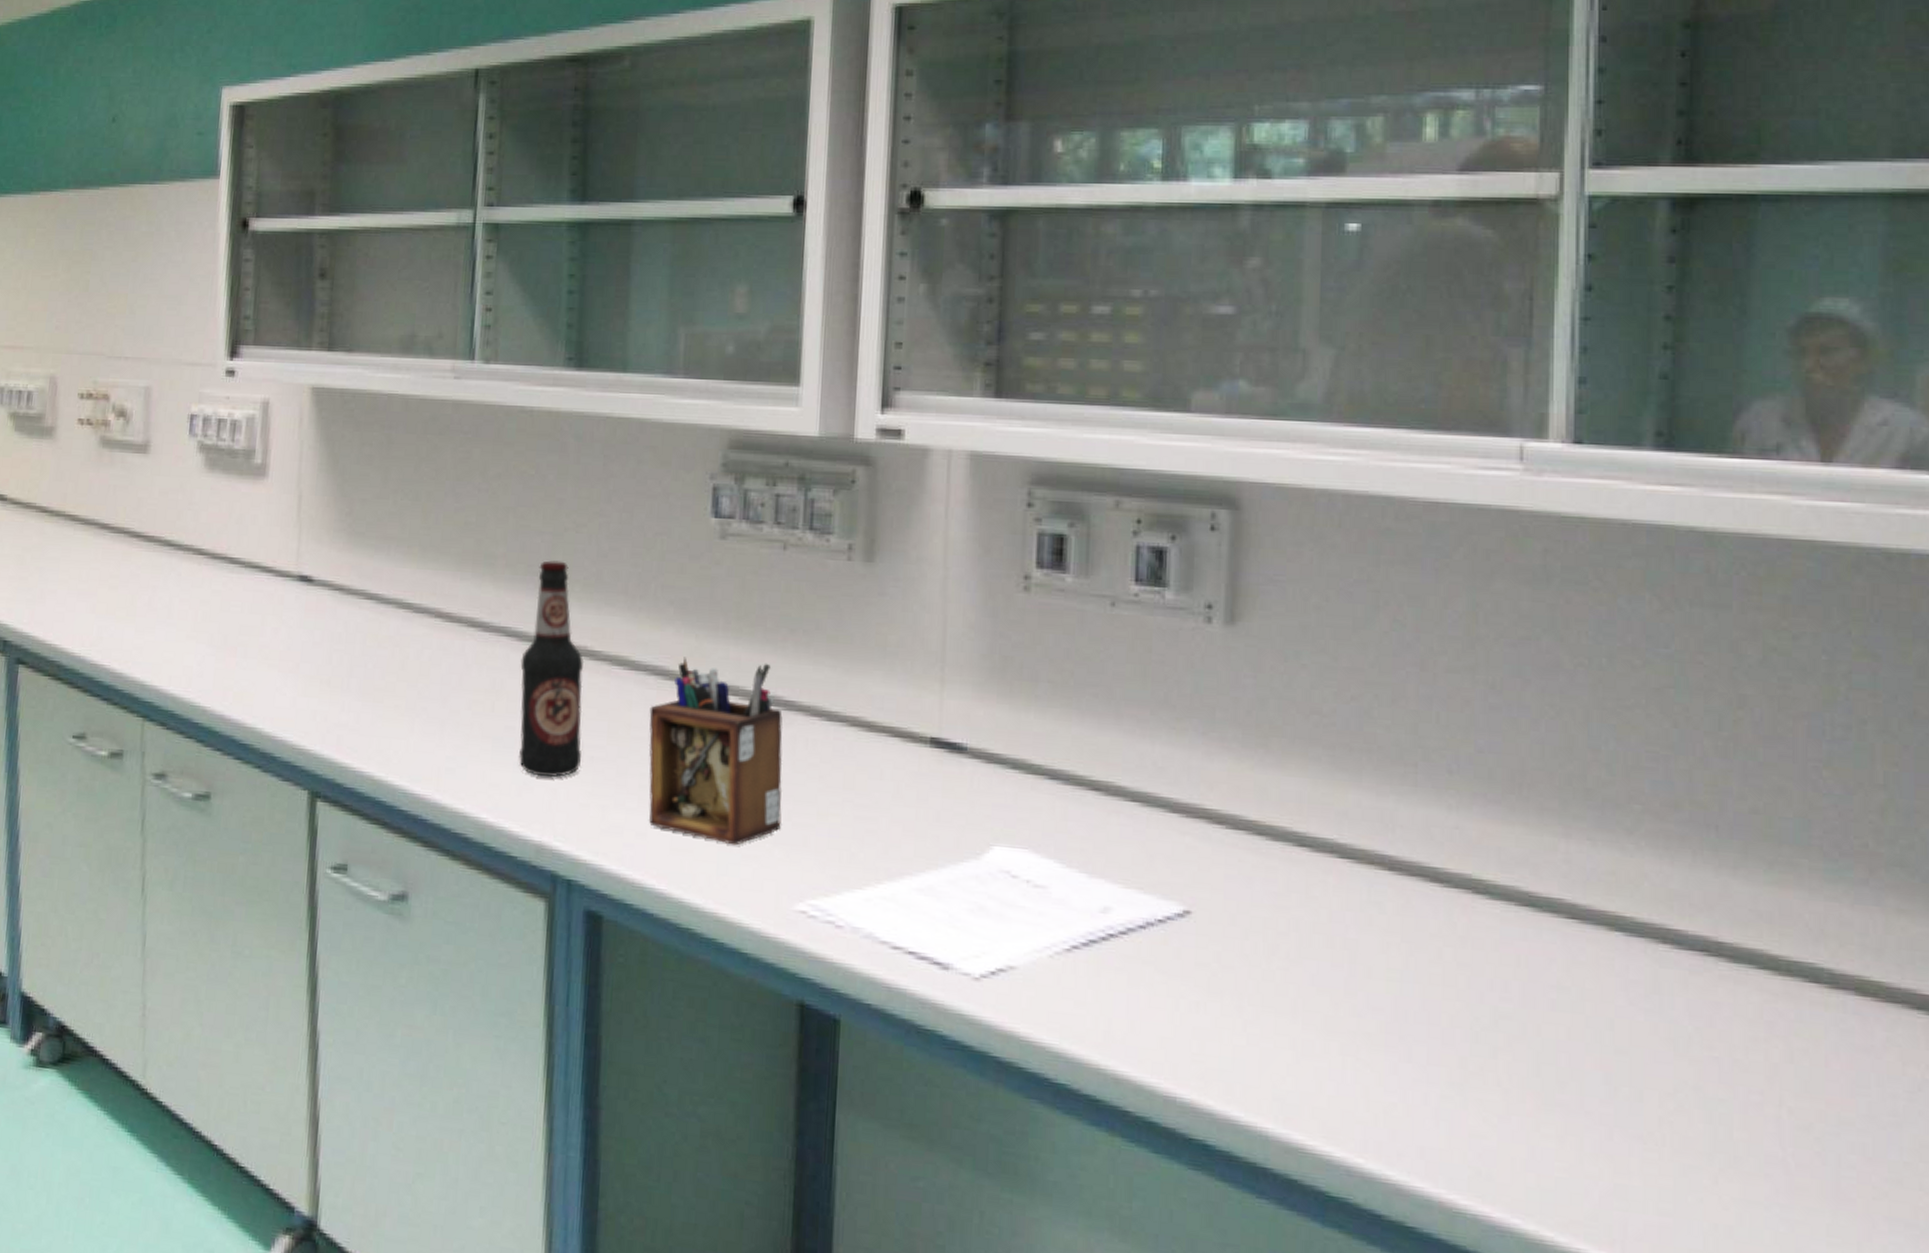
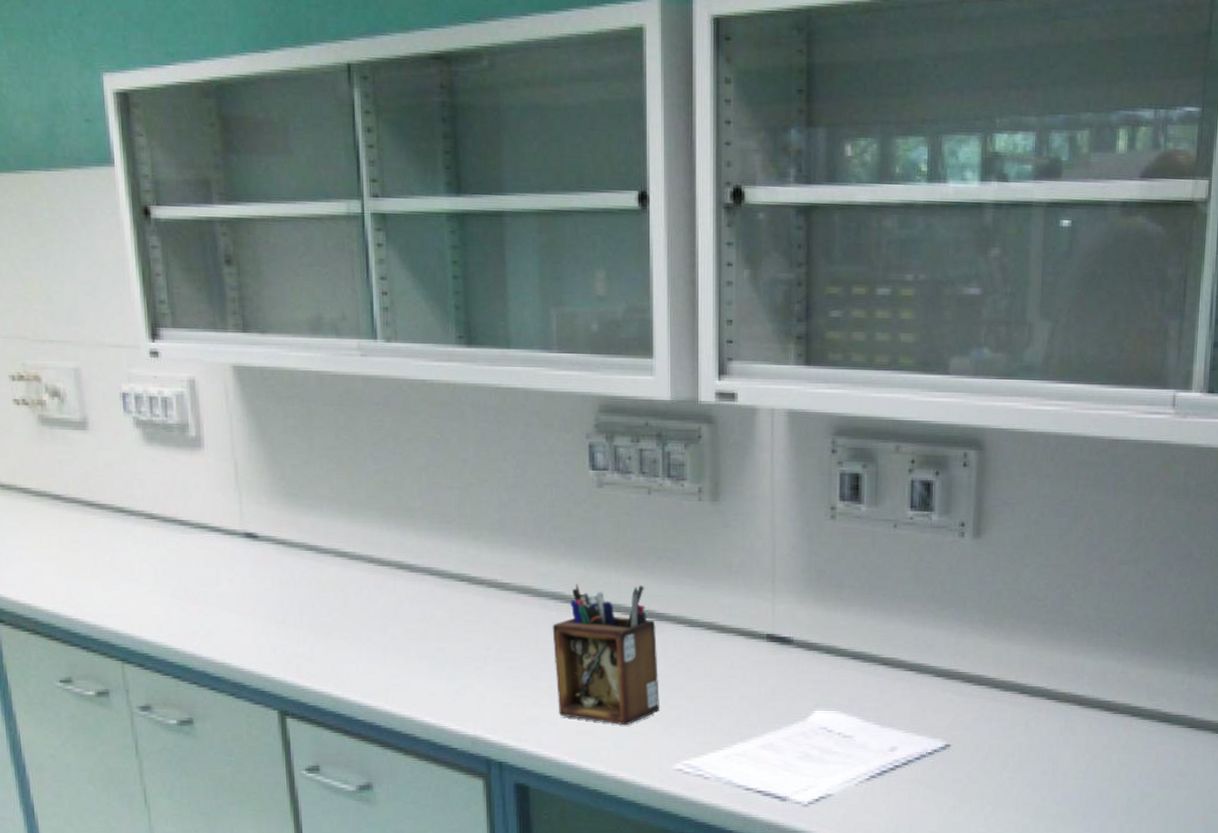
bottle: present [519,560,585,778] -> none [444,511,502,685]

